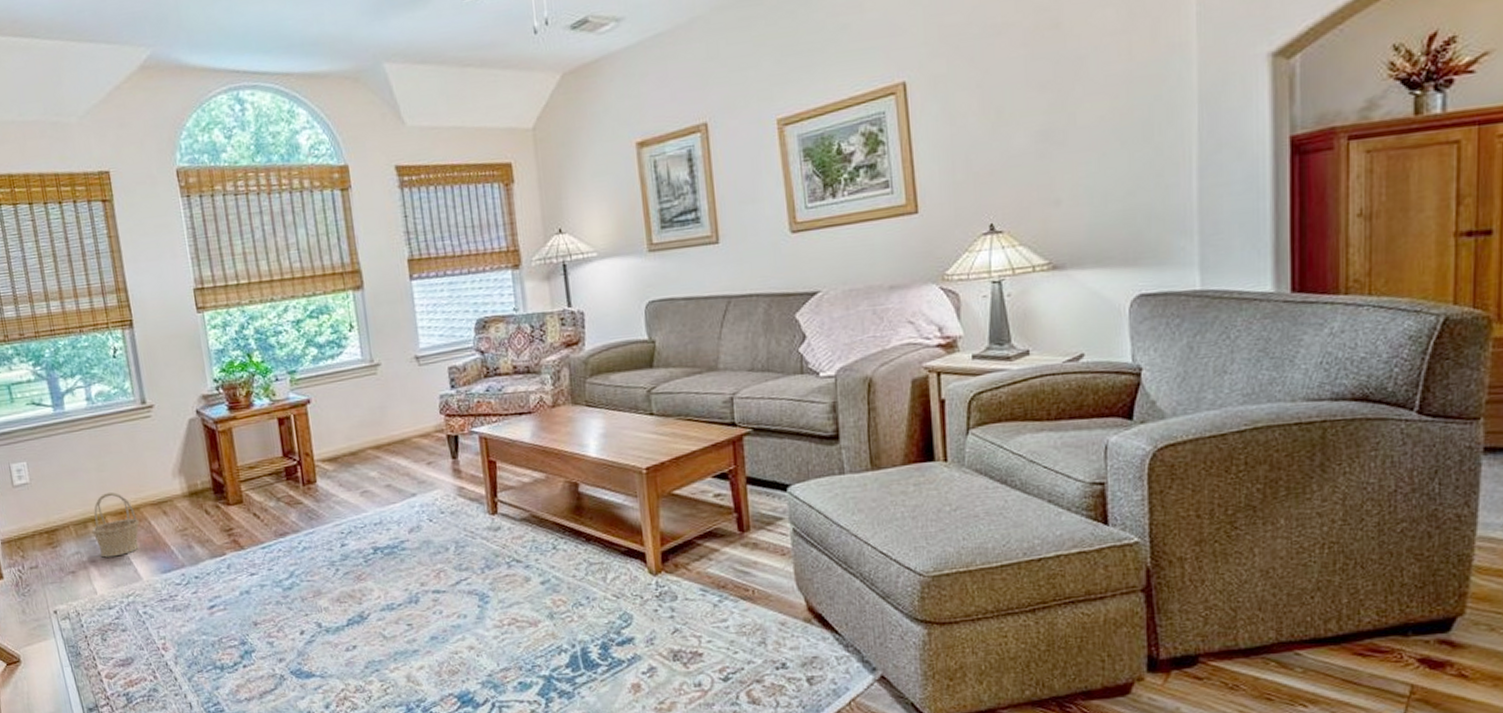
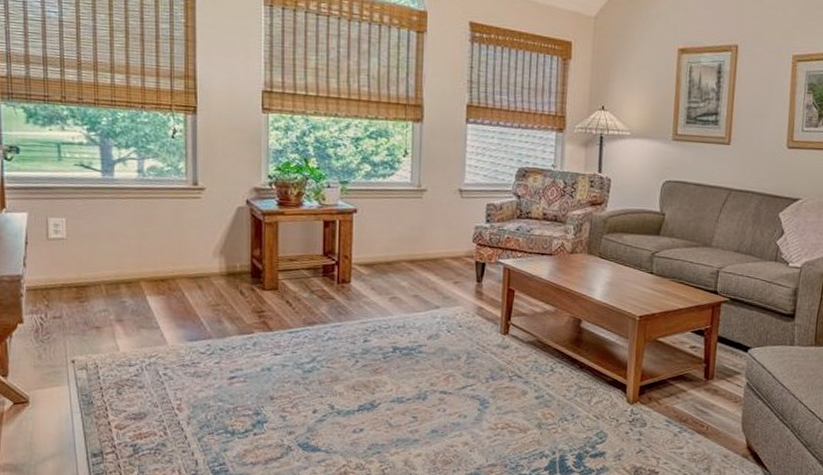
basket: present [92,491,140,558] -> none [123,259,174,320]

